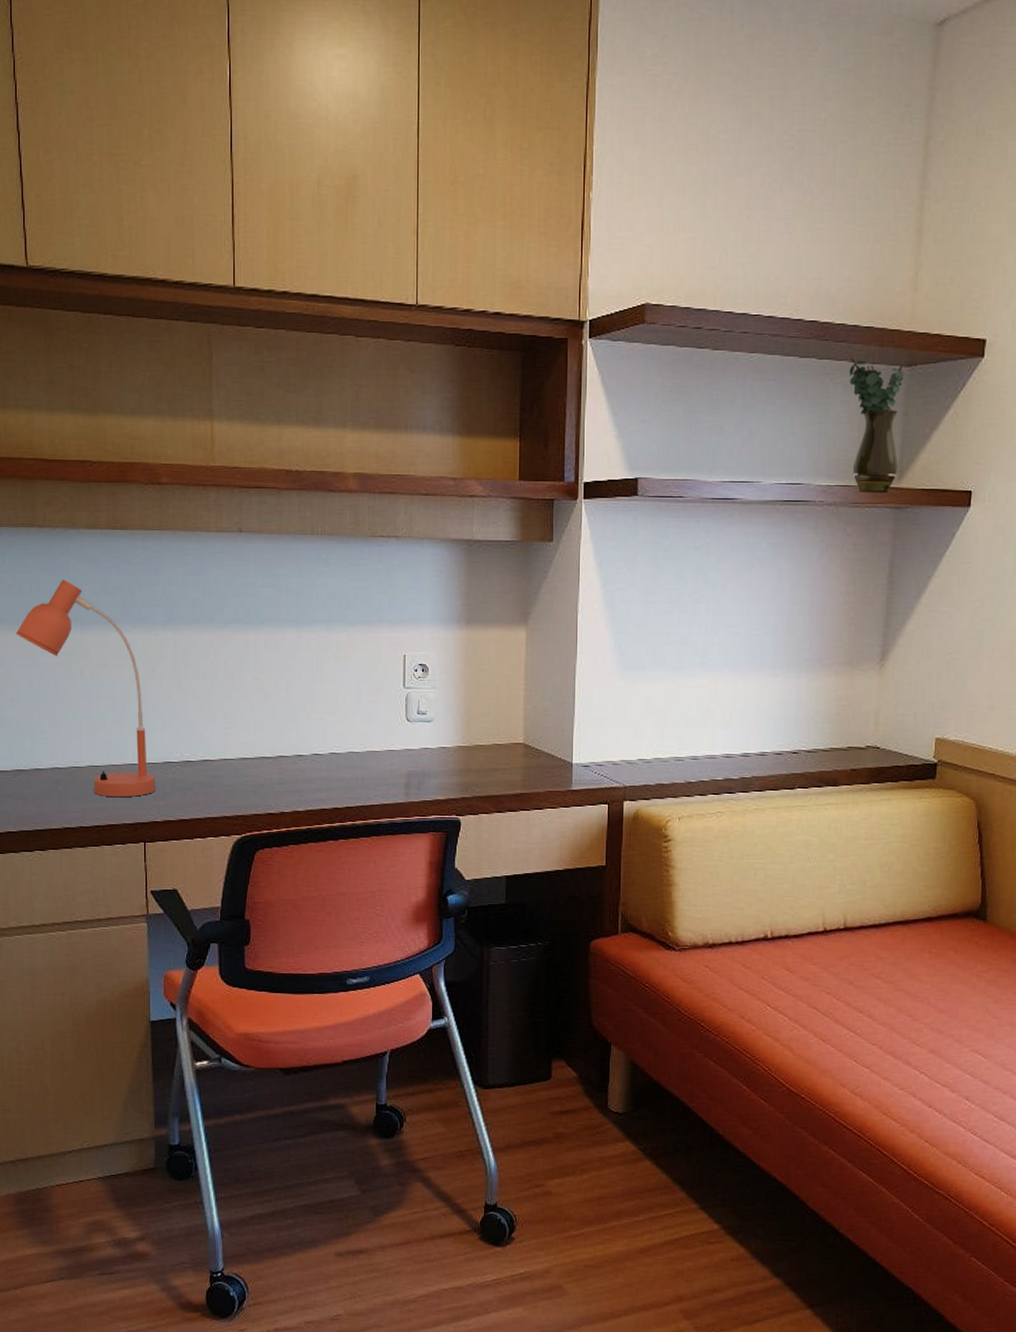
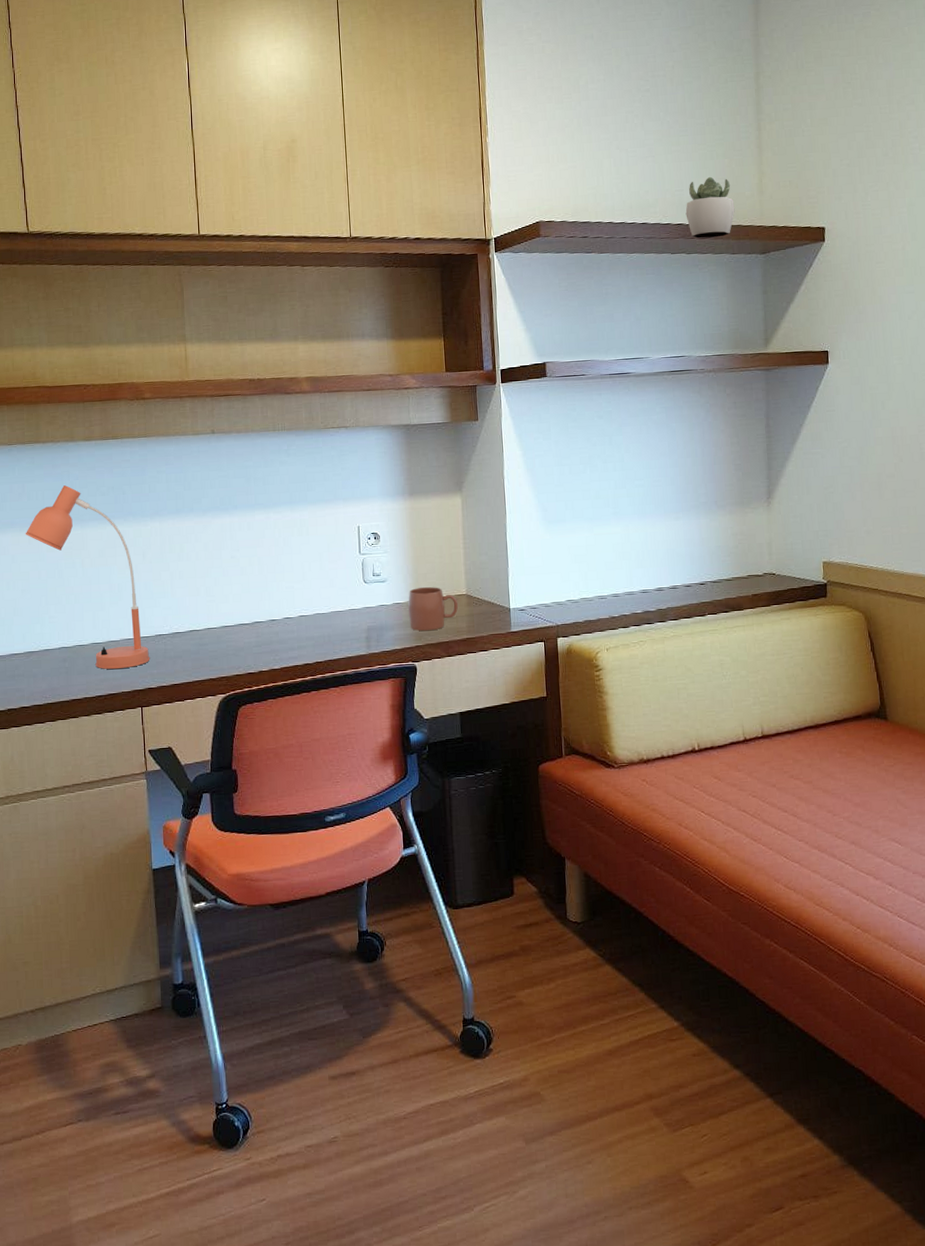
mug: none [455,732,513,782] -> present [407,587,458,631]
succulent plant: none [821,264,881,341] -> present [685,176,735,239]
vase: present [849,357,904,494] -> none [713,250,764,360]

